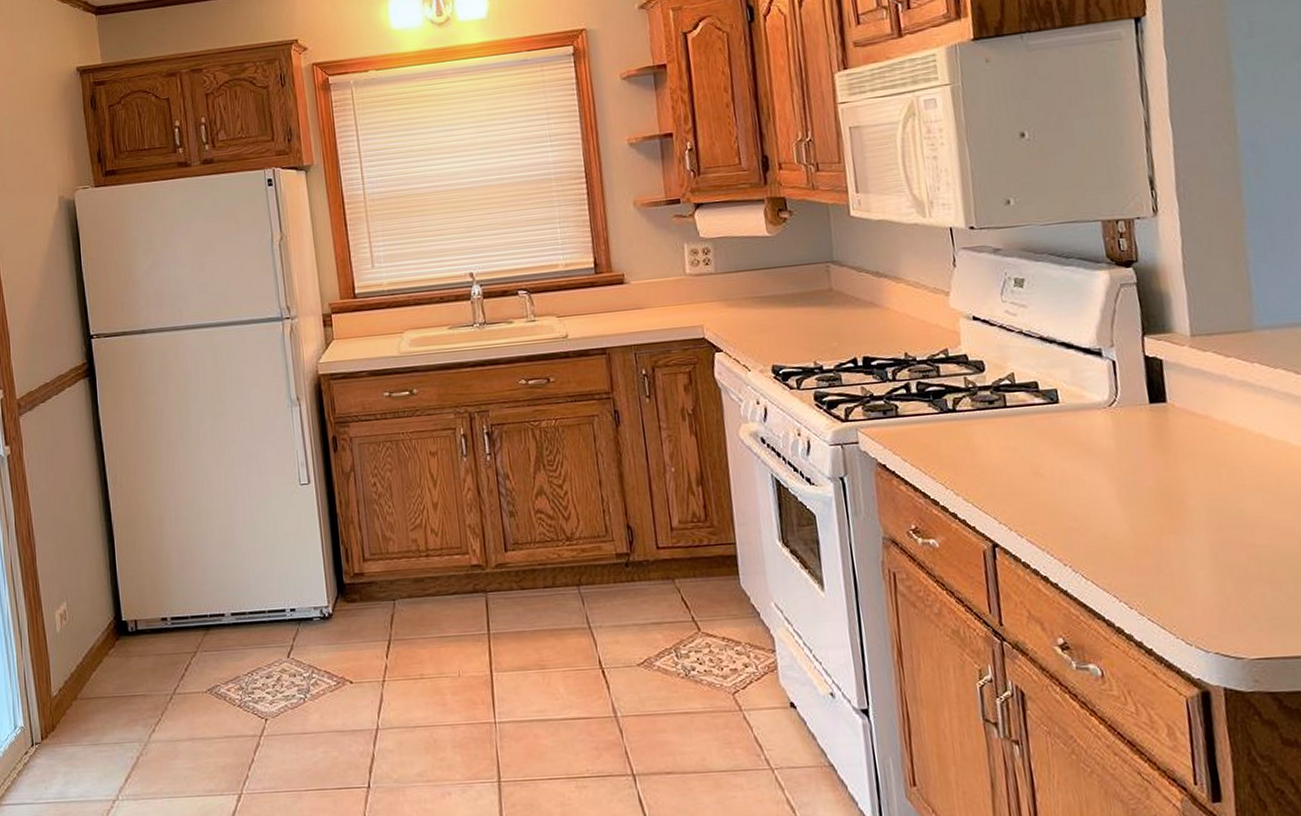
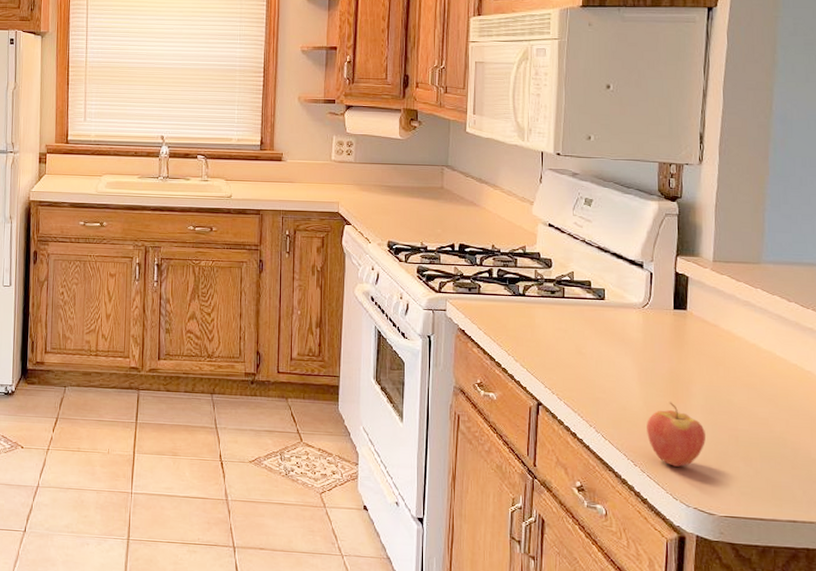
fruit: none [1137,521,1217,603] -> present [647,402,706,467]

